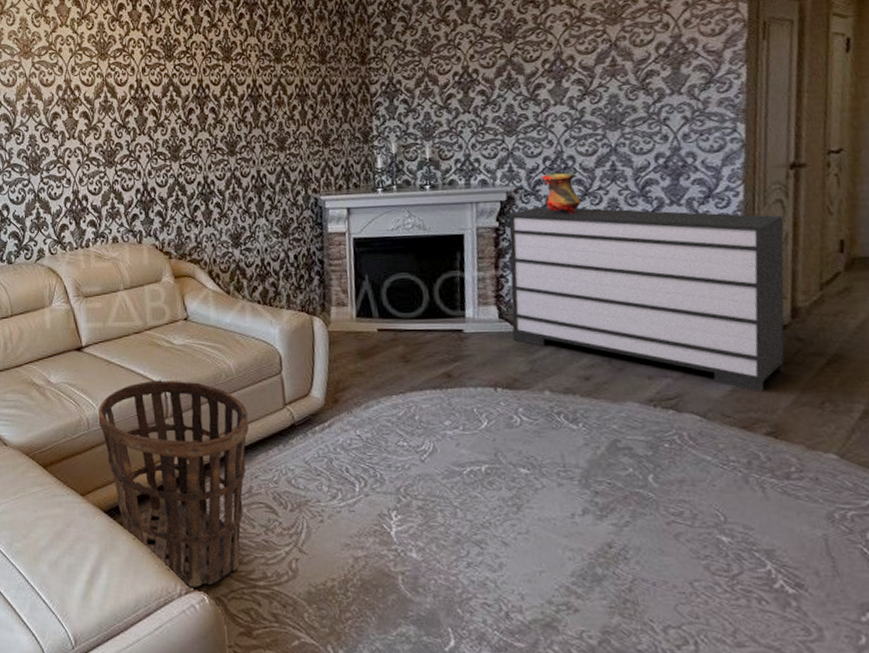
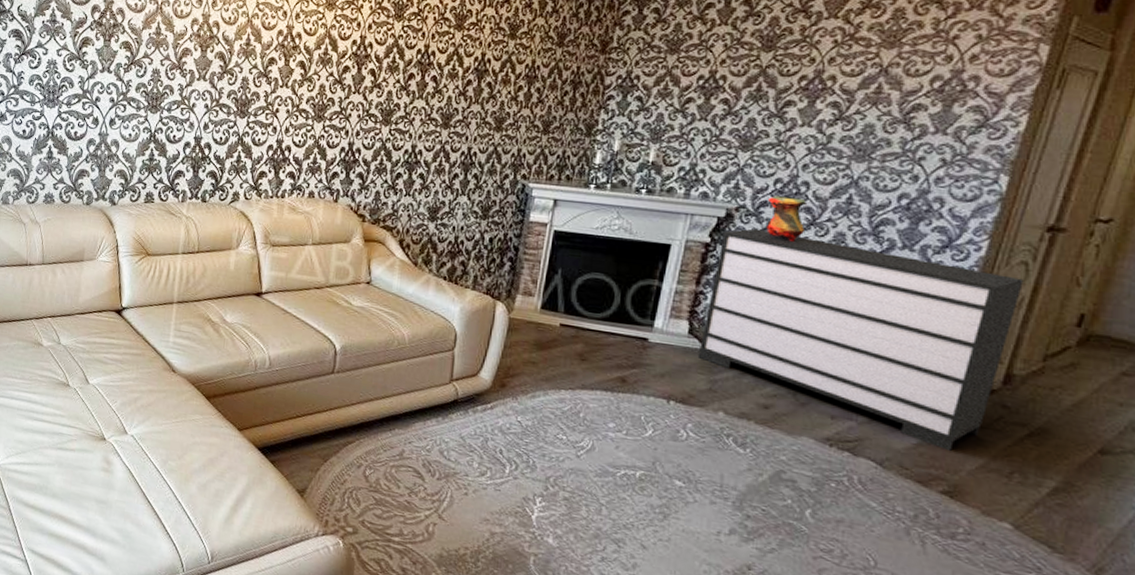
basket: present [98,380,249,587] -> none [265,335,414,532]

